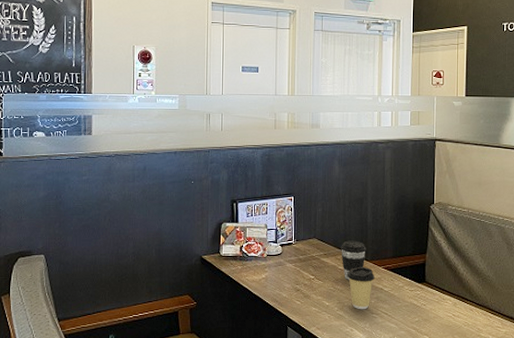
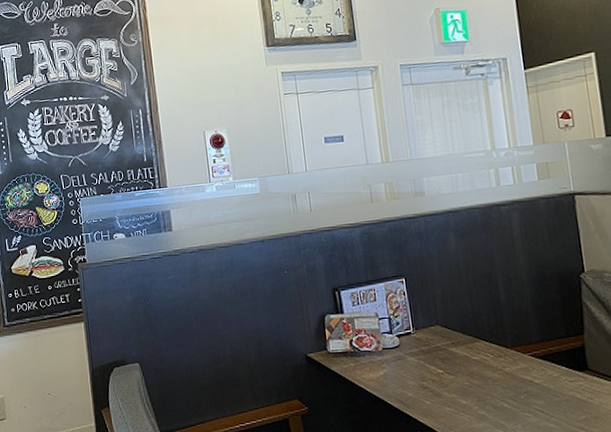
coffee cup: present [341,240,366,281] -> none [471,324,505,373]
coffee cup: present [347,266,375,310] -> none [484,355,521,408]

